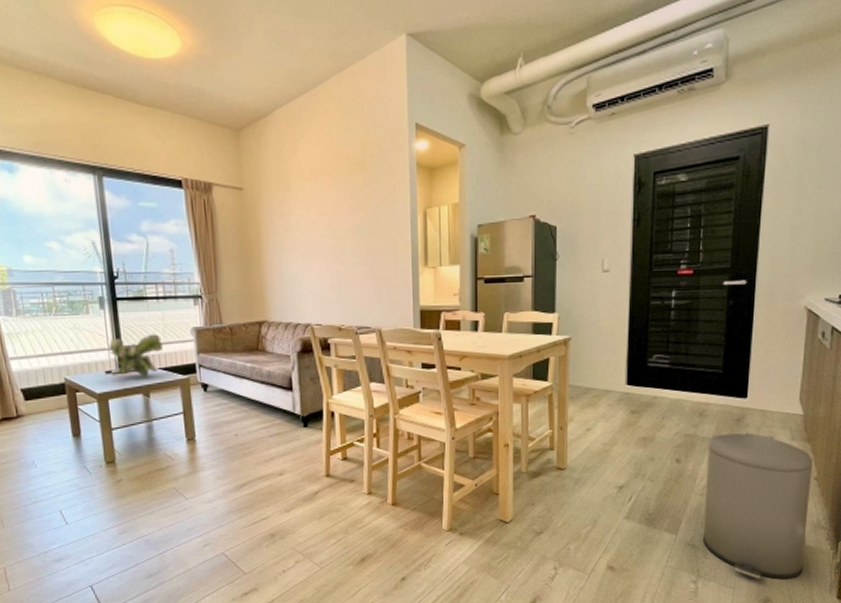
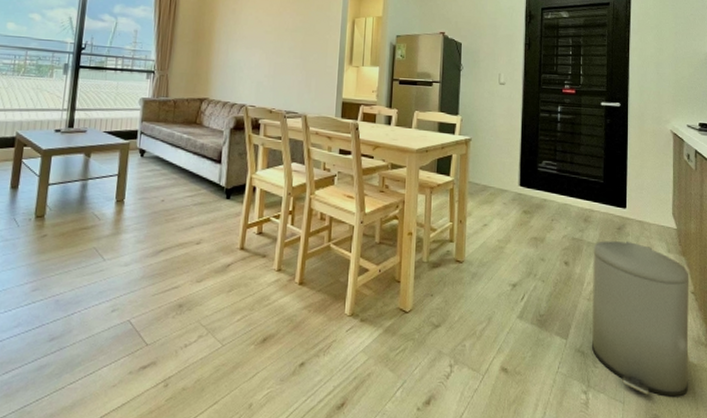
decorative plant: present [109,334,164,377] -> none [63,100,113,139]

